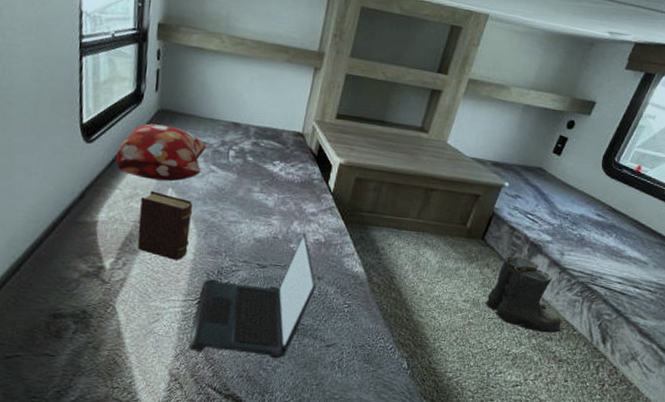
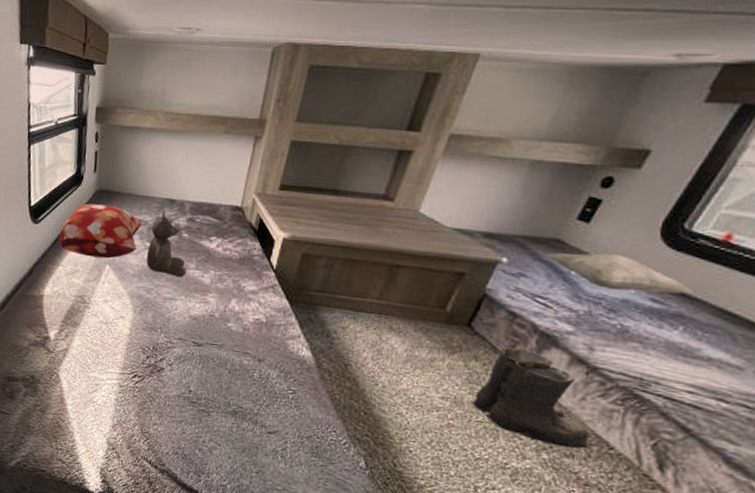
diary: present [138,190,193,260] -> none [78,267,129,334]
laptop: present [189,234,316,359] -> none [126,313,256,440]
teddy bear: none [211,134,251,201] -> present [146,210,187,278]
decorative pillow: none [534,178,621,210] -> present [547,252,694,294]

